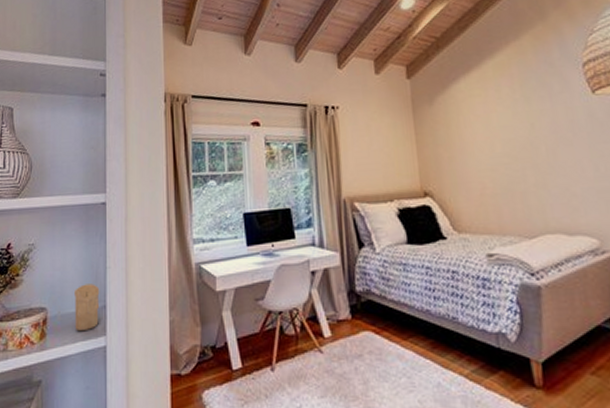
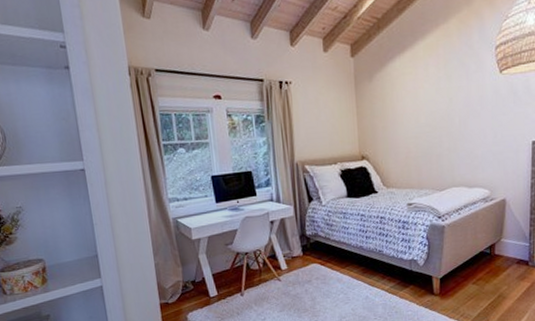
candle: present [75,283,100,332] -> none [67,238,93,276]

